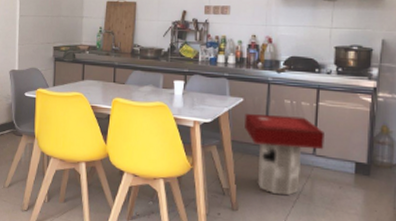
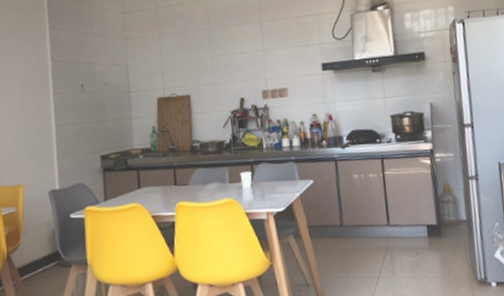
side table: present [245,114,324,195] -> none [317,189,397,274]

